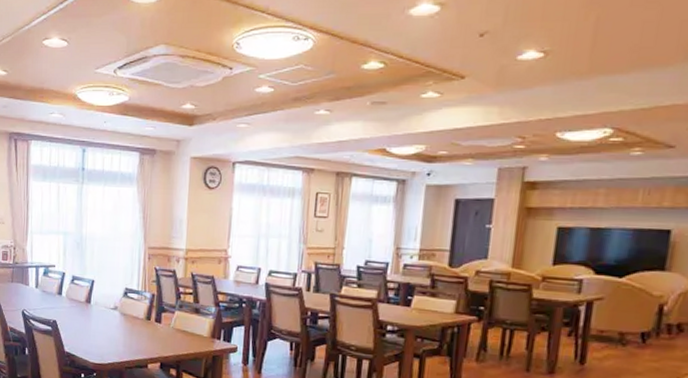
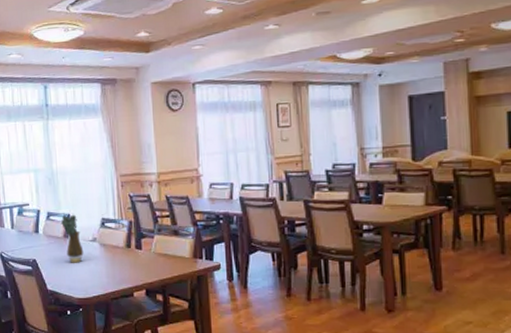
vase: none [84,278,104,329] -> present [60,213,84,263]

